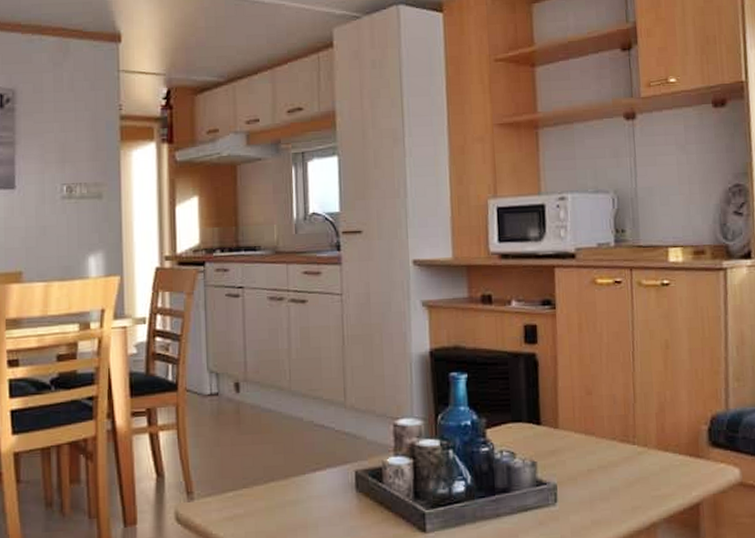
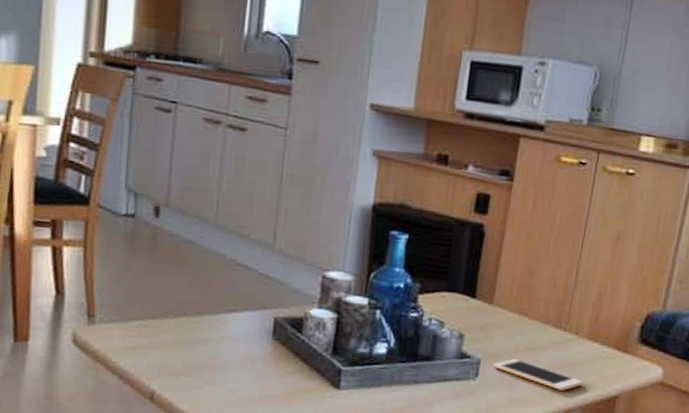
cell phone: none [570,478,663,505] -> present [493,358,584,391]

